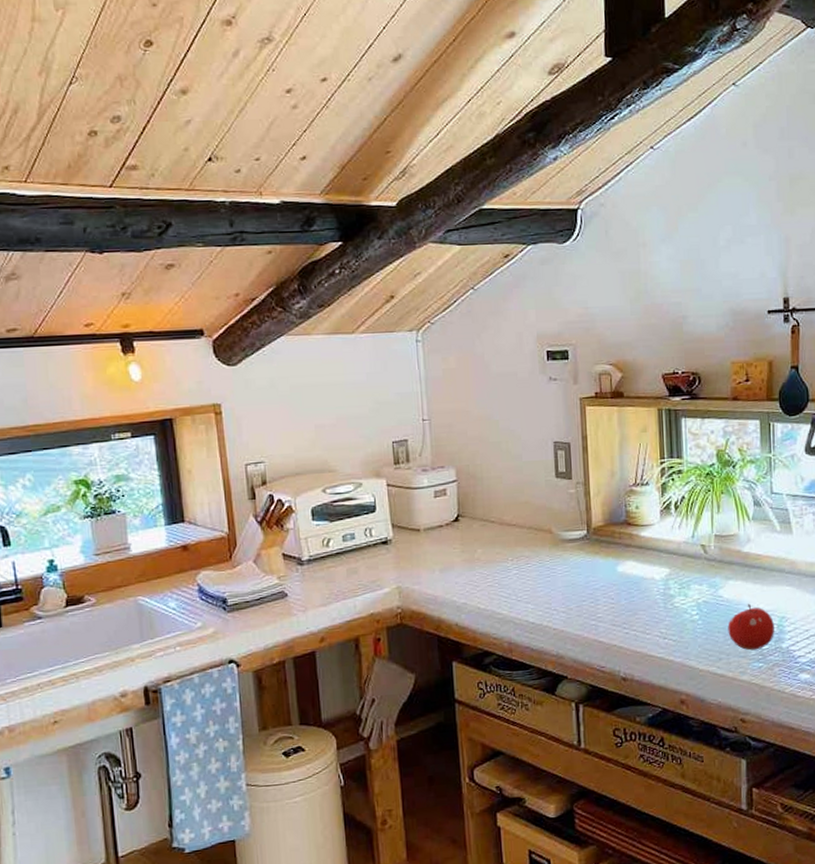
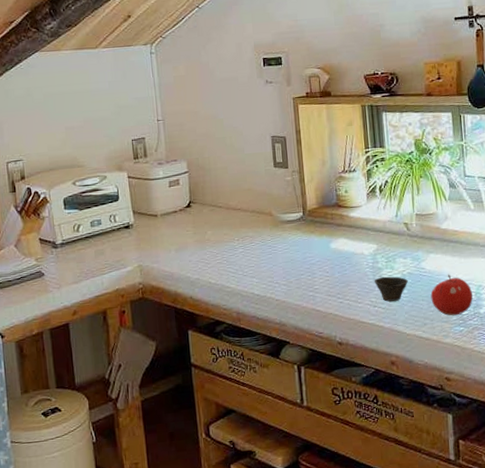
cup: none [665,604,703,633] -> present [374,276,408,302]

